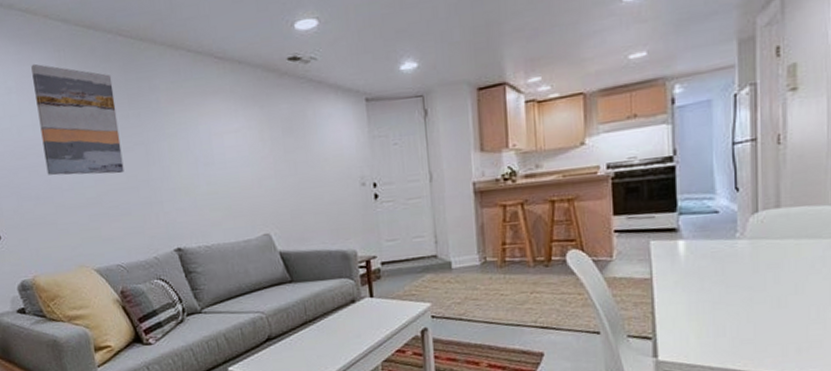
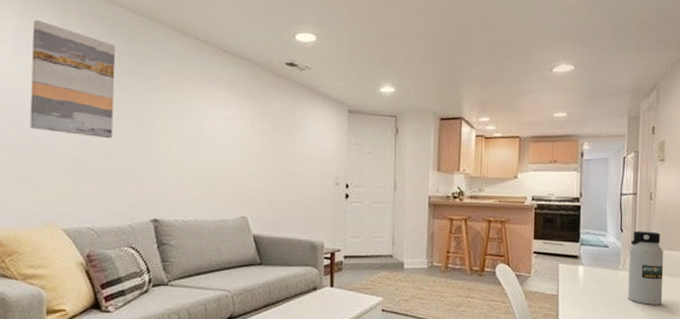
water bottle: none [749,184,803,278] -> present [628,231,664,305]

